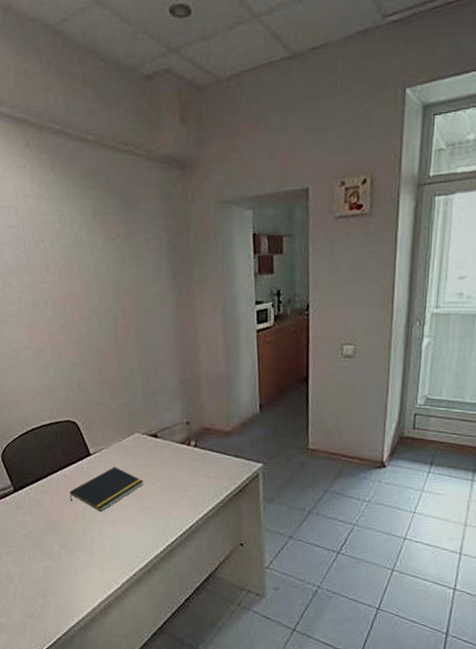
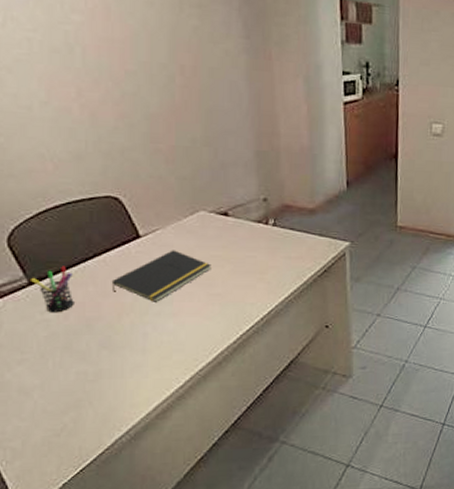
pen holder: none [15,477,44,516] -> present [29,266,74,313]

